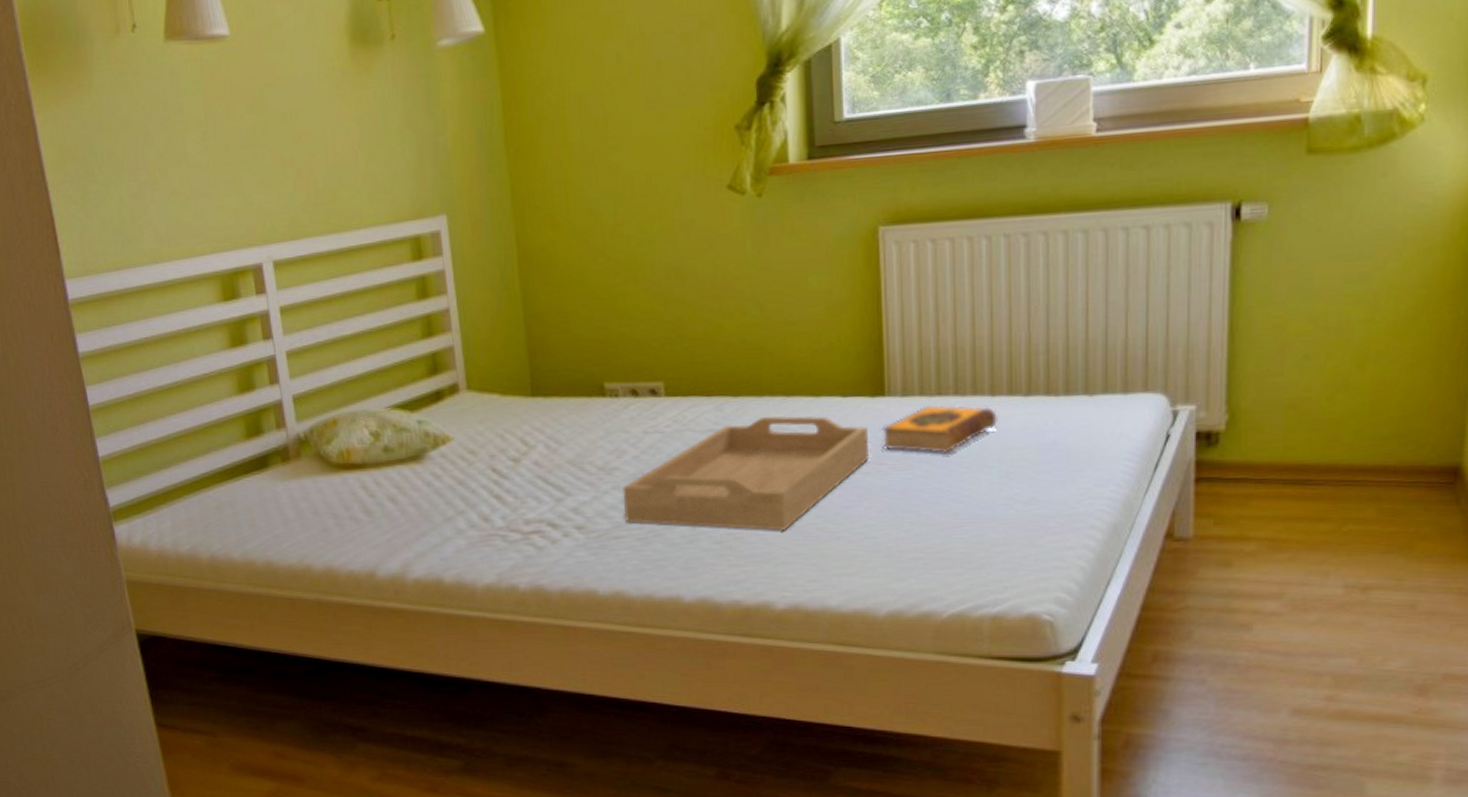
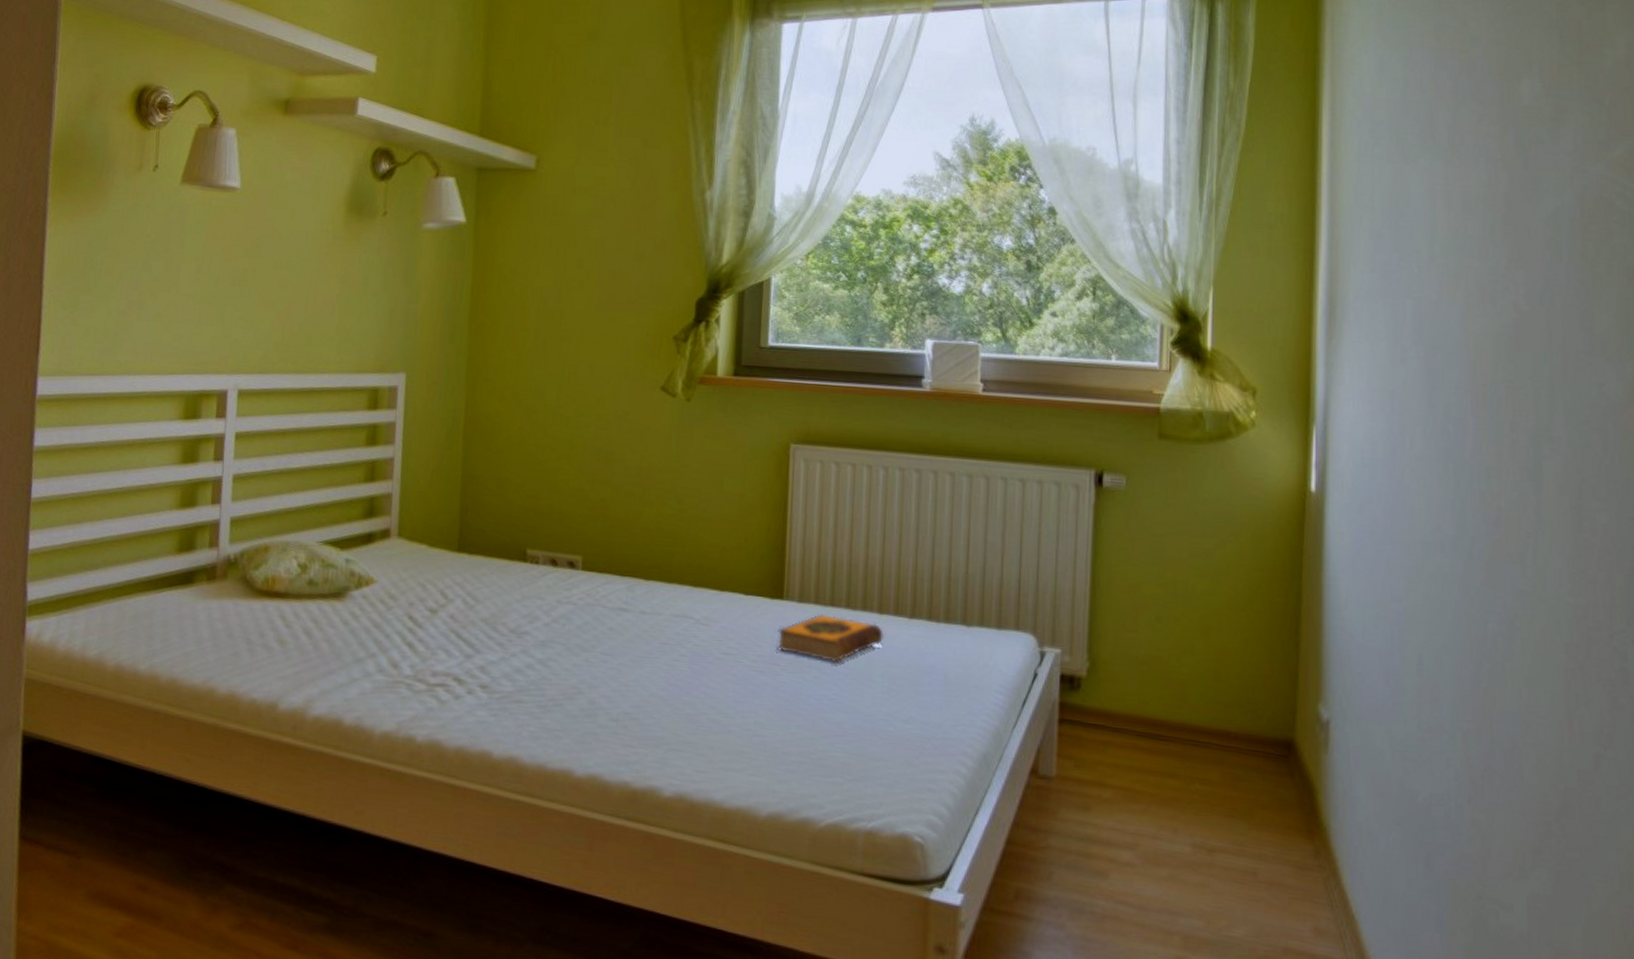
serving tray: present [622,415,868,532] -> none [528,602,765,718]

